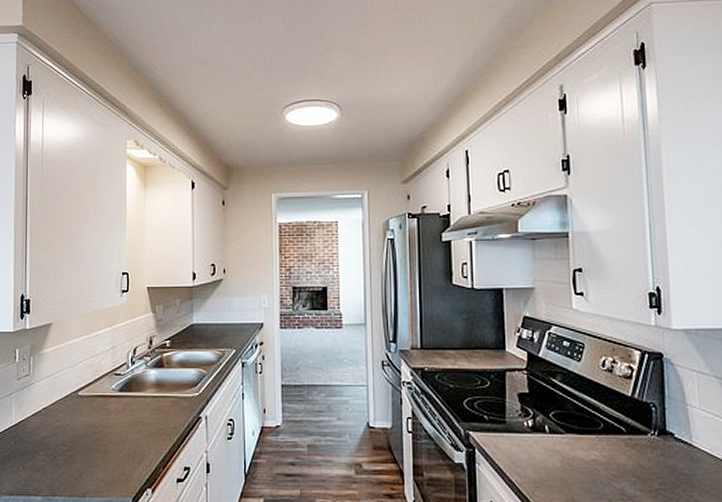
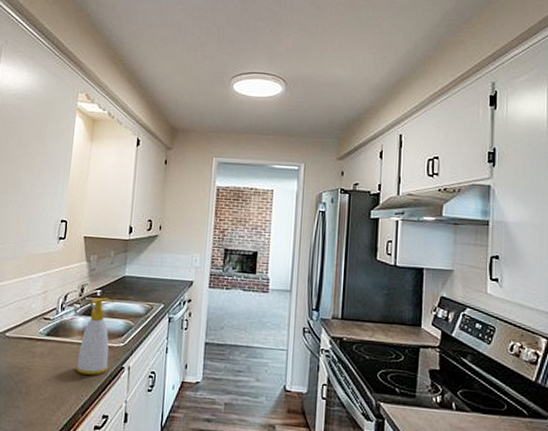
soap bottle: none [153,348,185,427] -> present [76,297,114,375]

